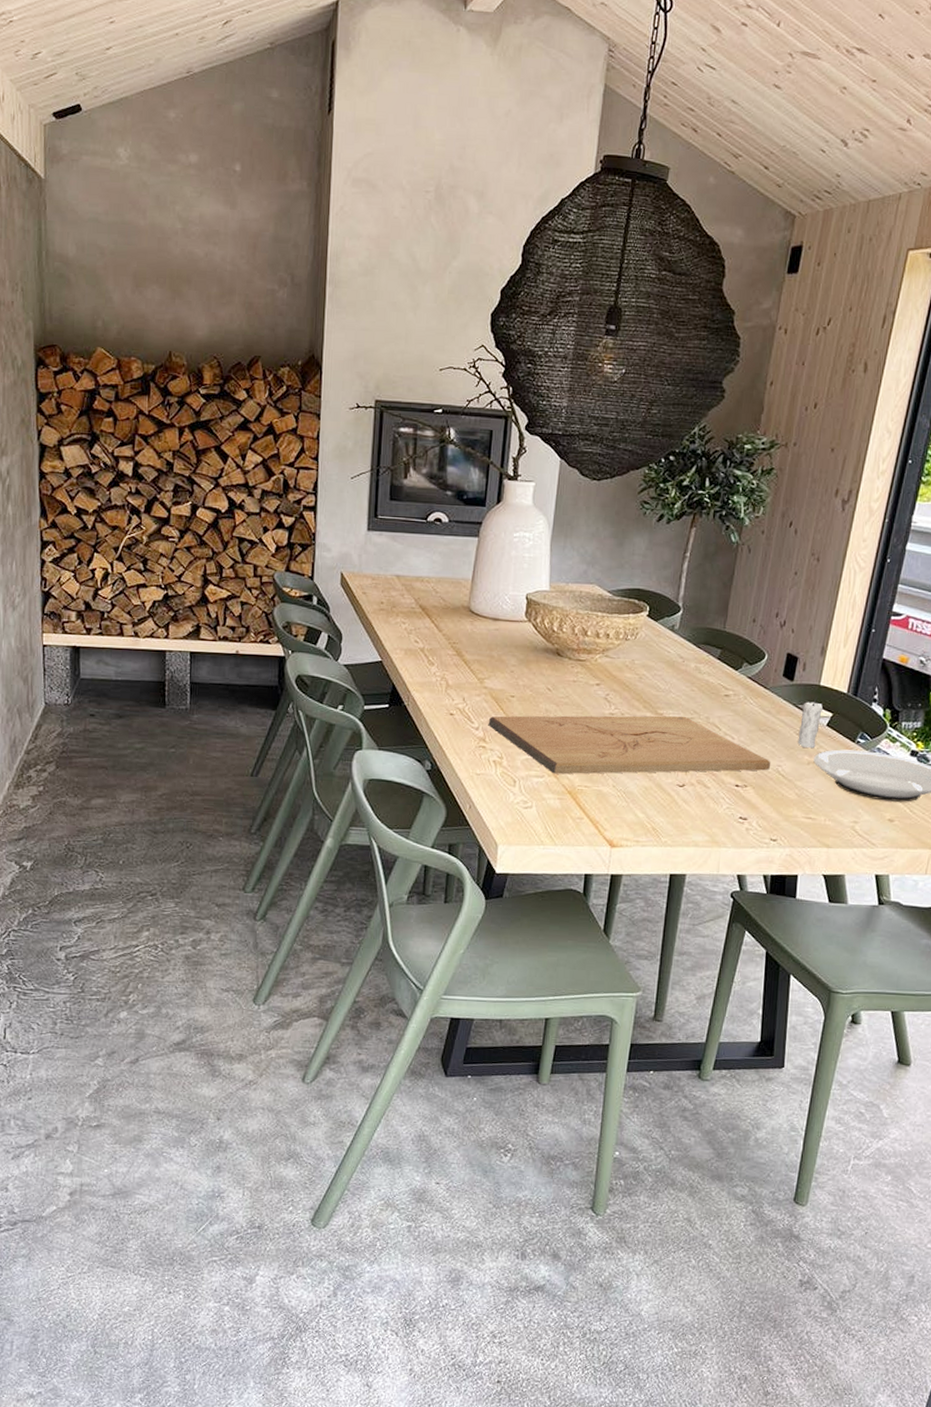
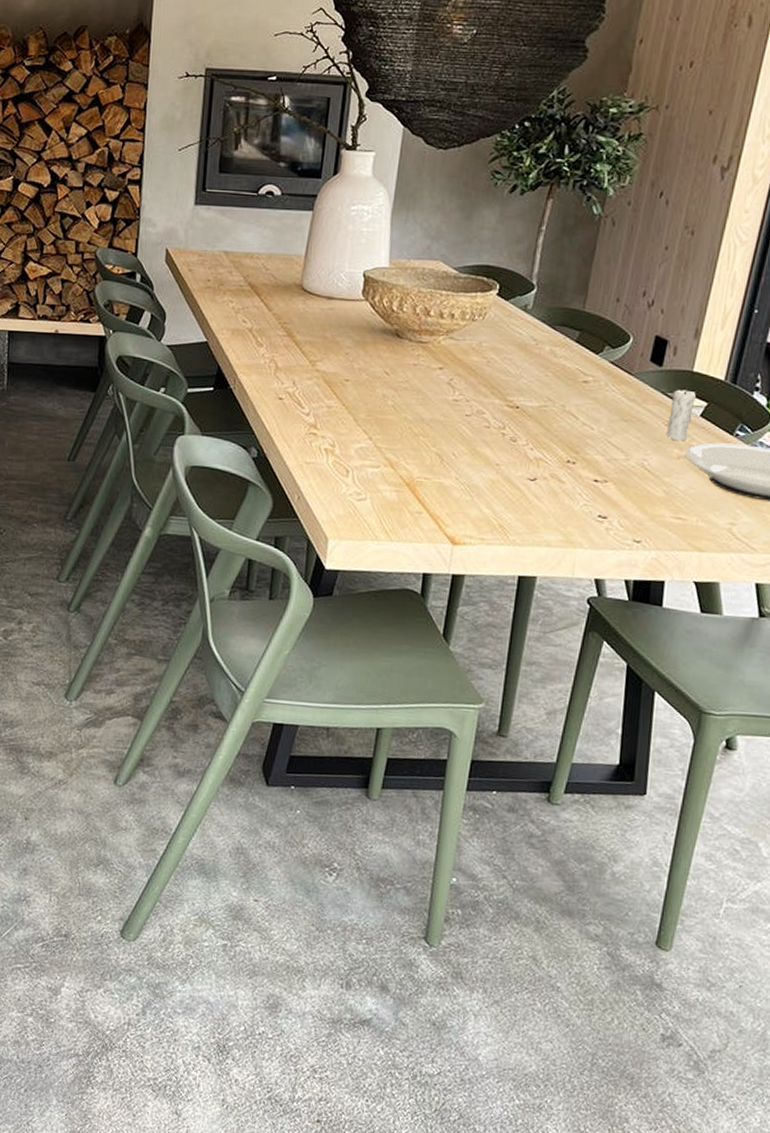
cutting board: present [488,715,770,775] -> none [320,401,634,465]

